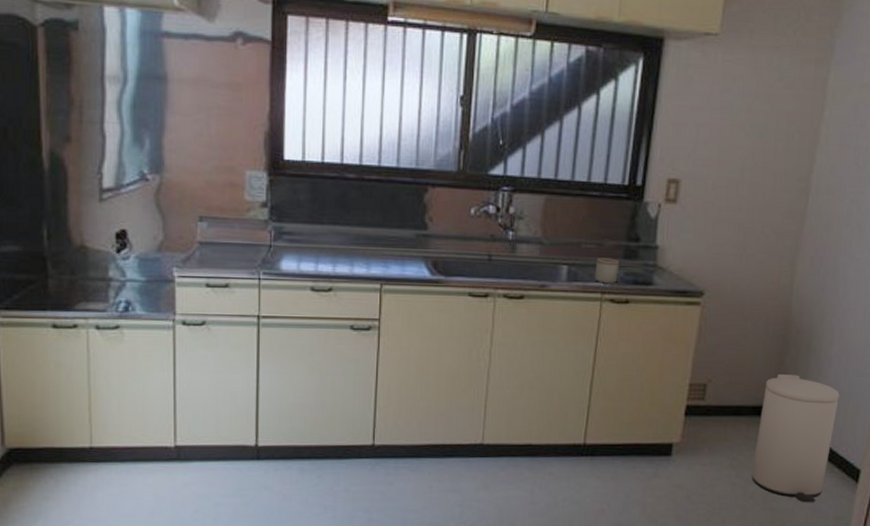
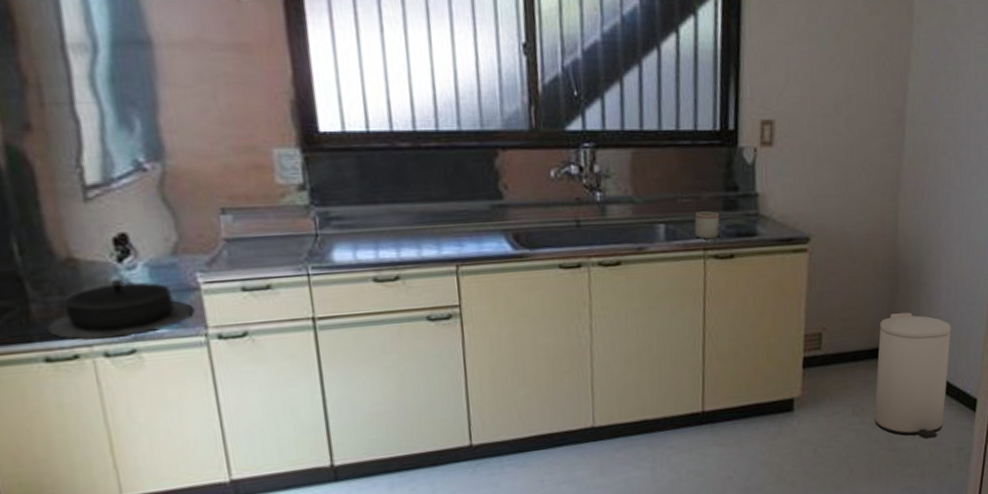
cooking pot: none [57,266,168,315] -> present [46,278,195,340]

